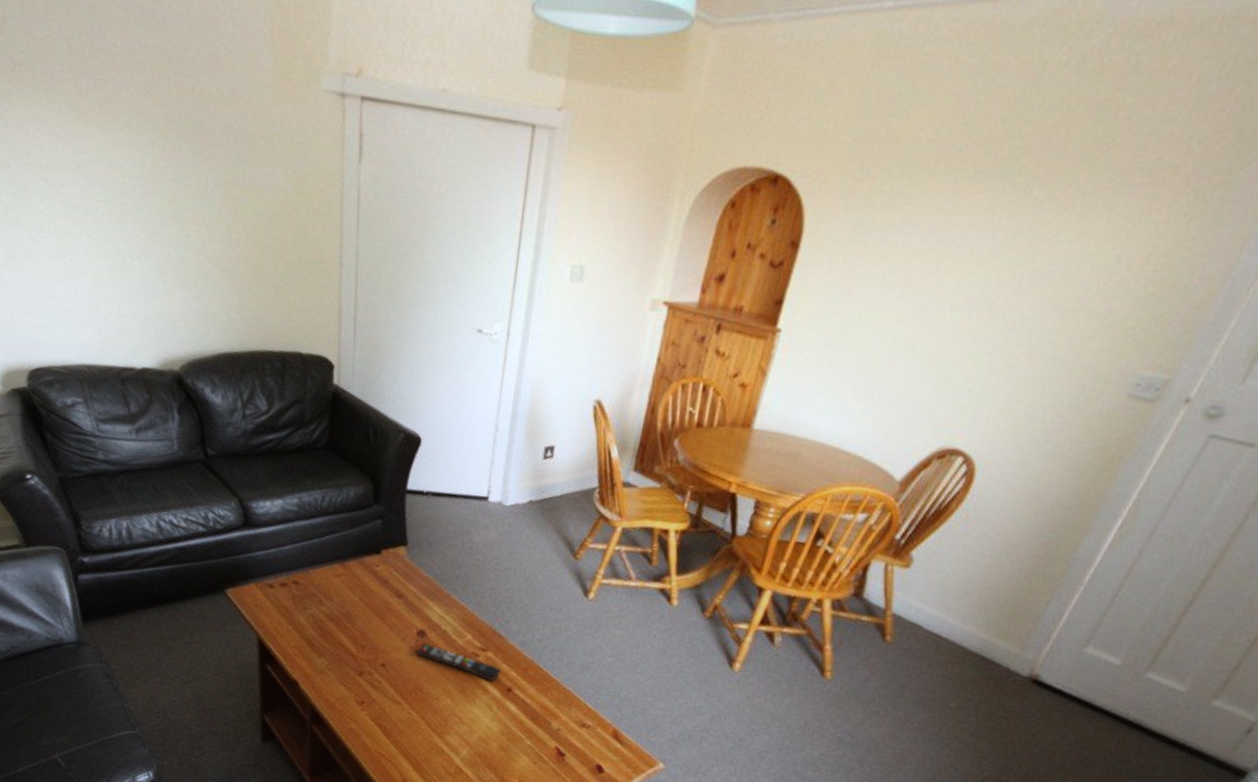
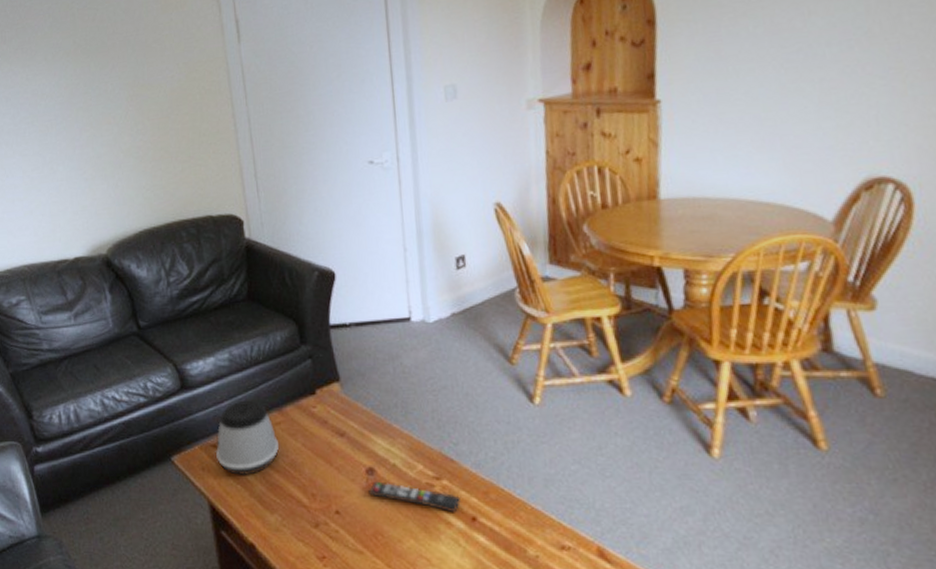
speaker: none [270,547,336,619] -> present [215,400,279,475]

